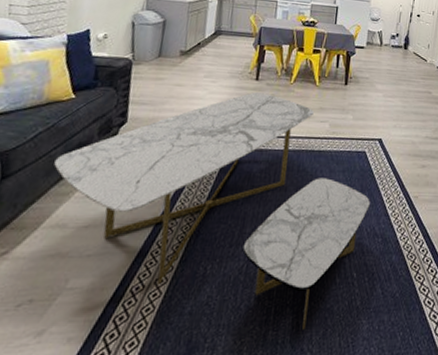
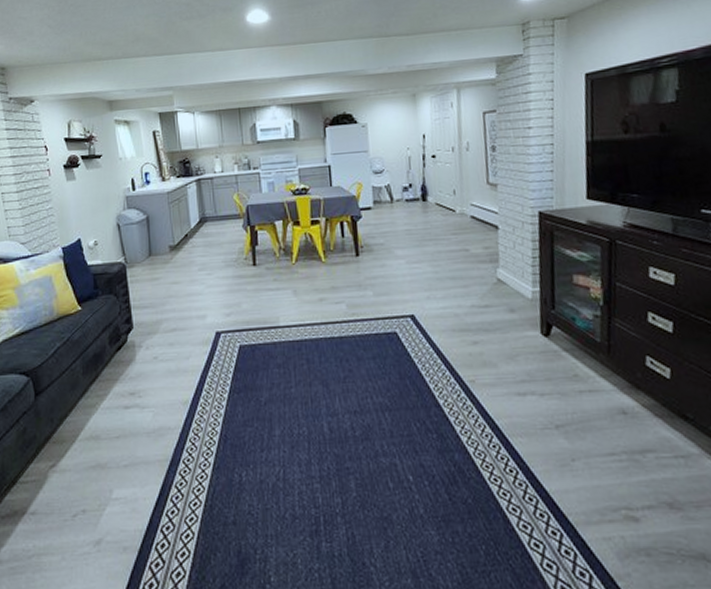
coffee table: present [54,92,370,330] -> none [77,279,414,541]

